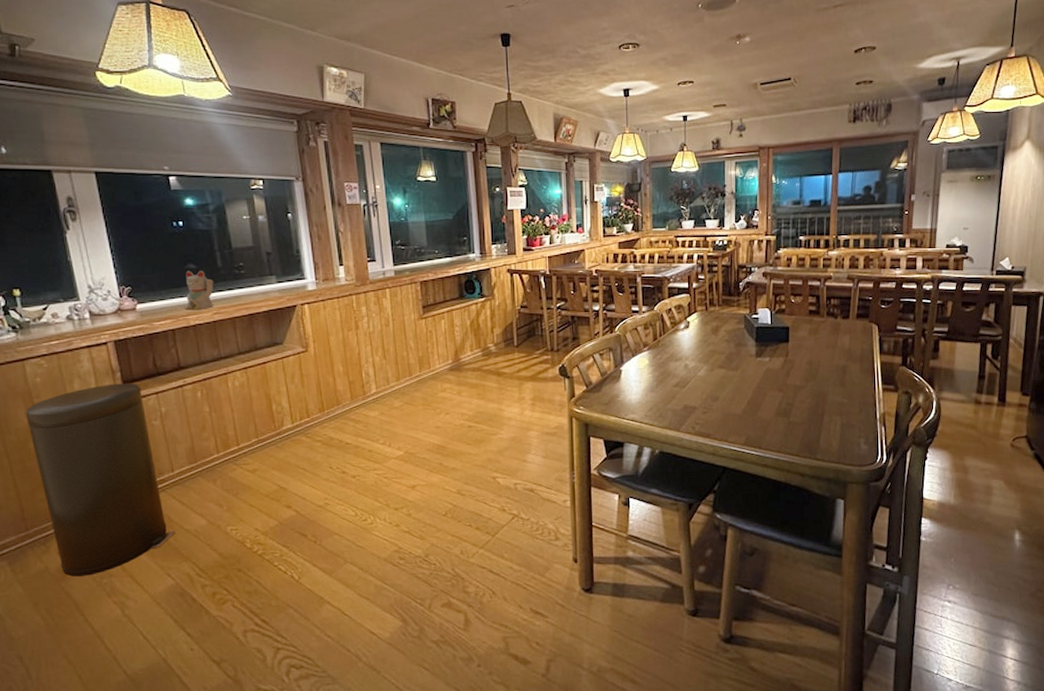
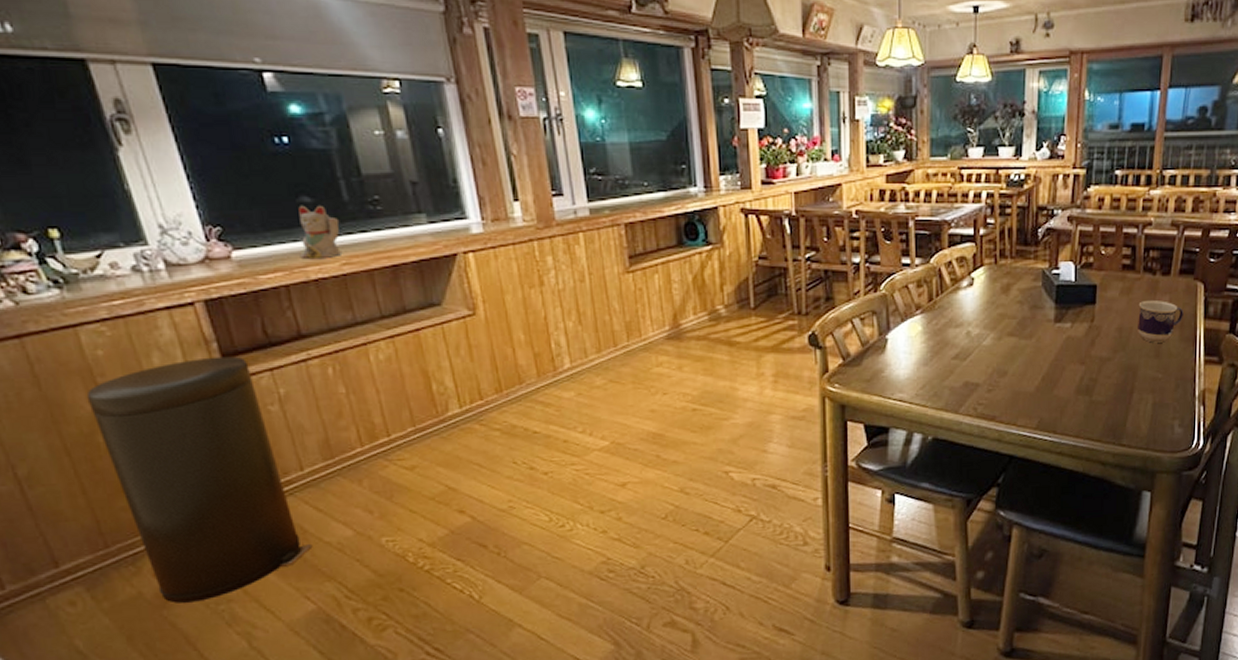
cup: none [824,338,862,374] -> present [1136,299,1183,343]

